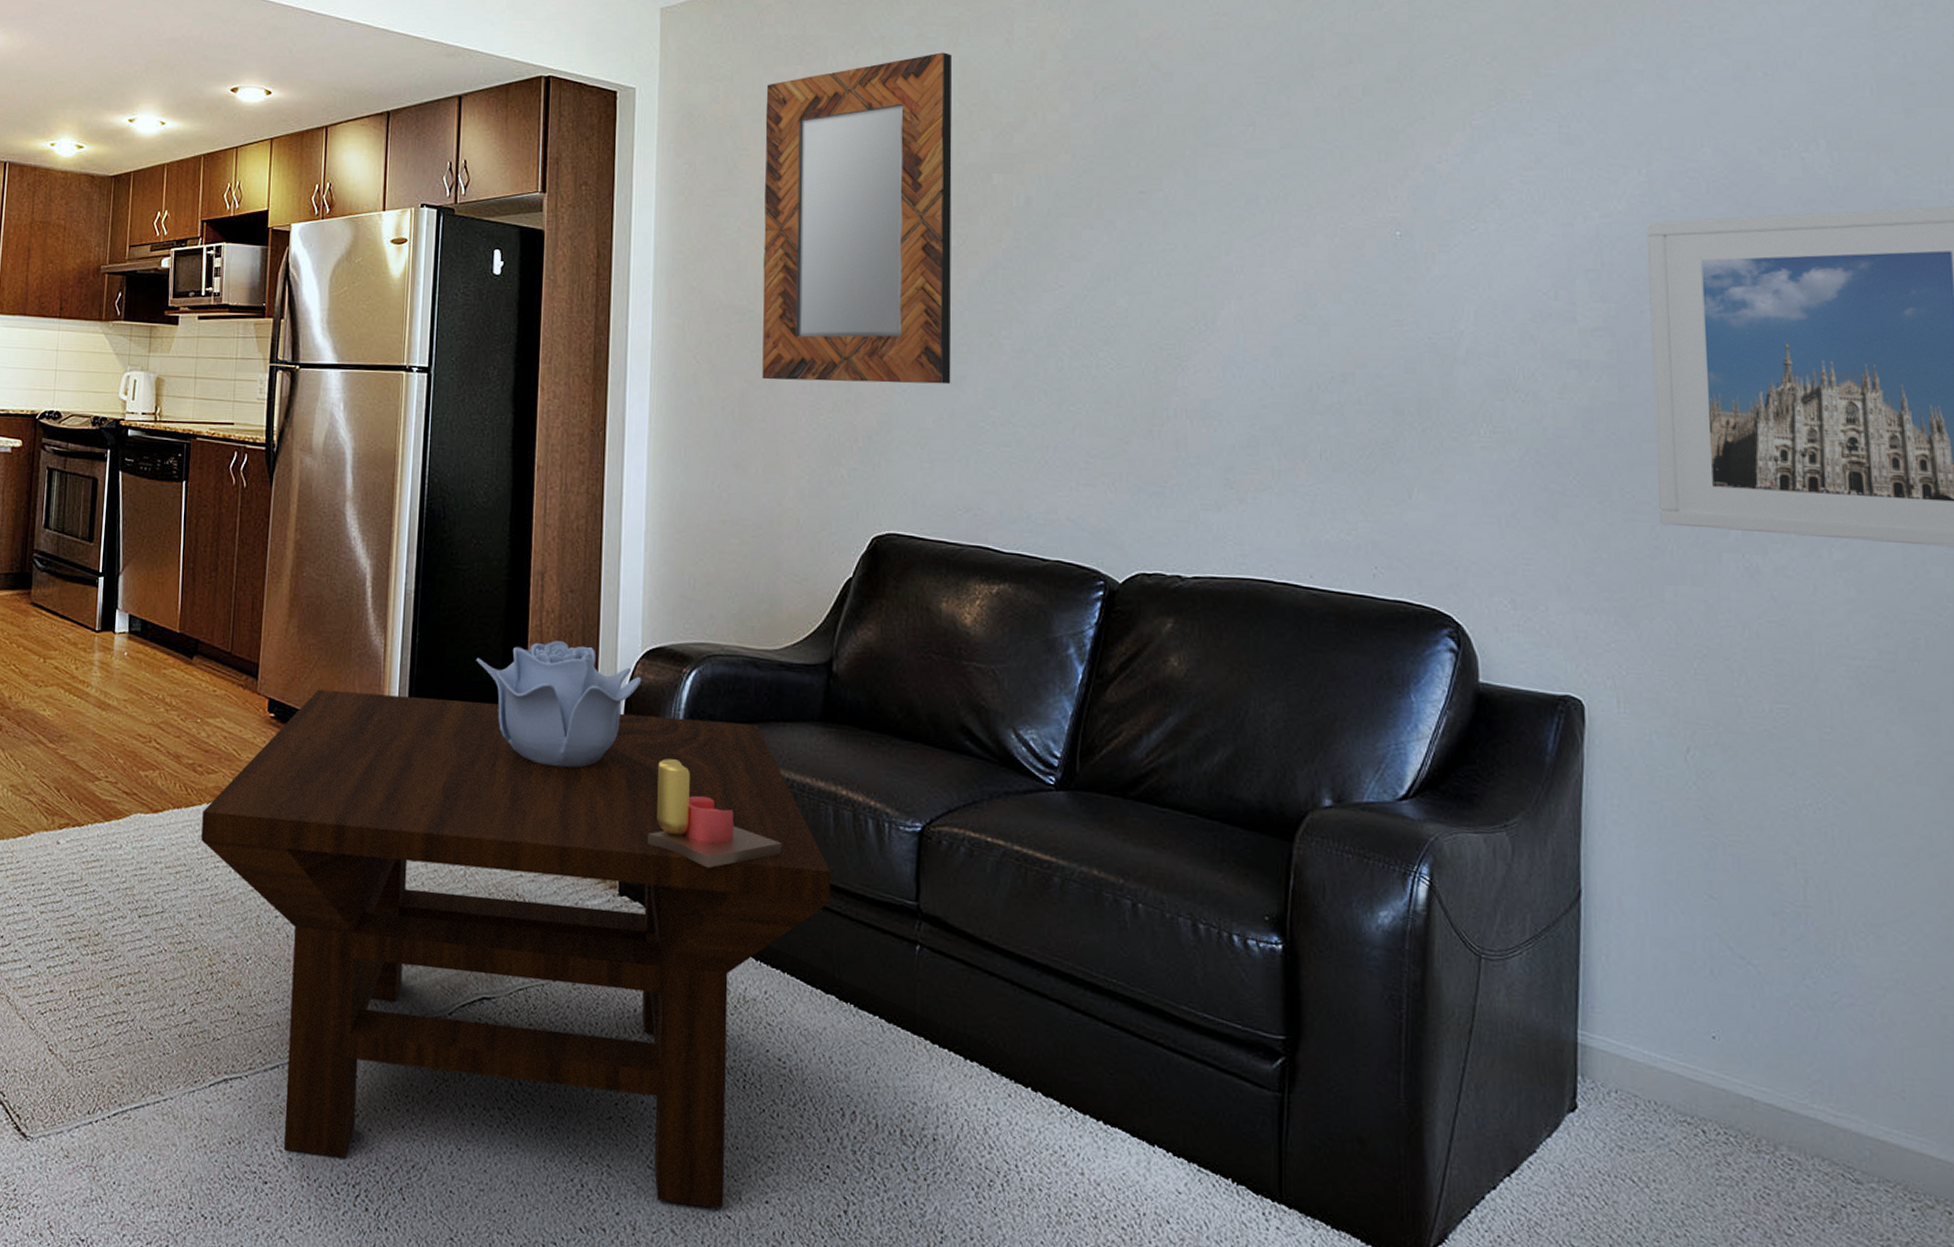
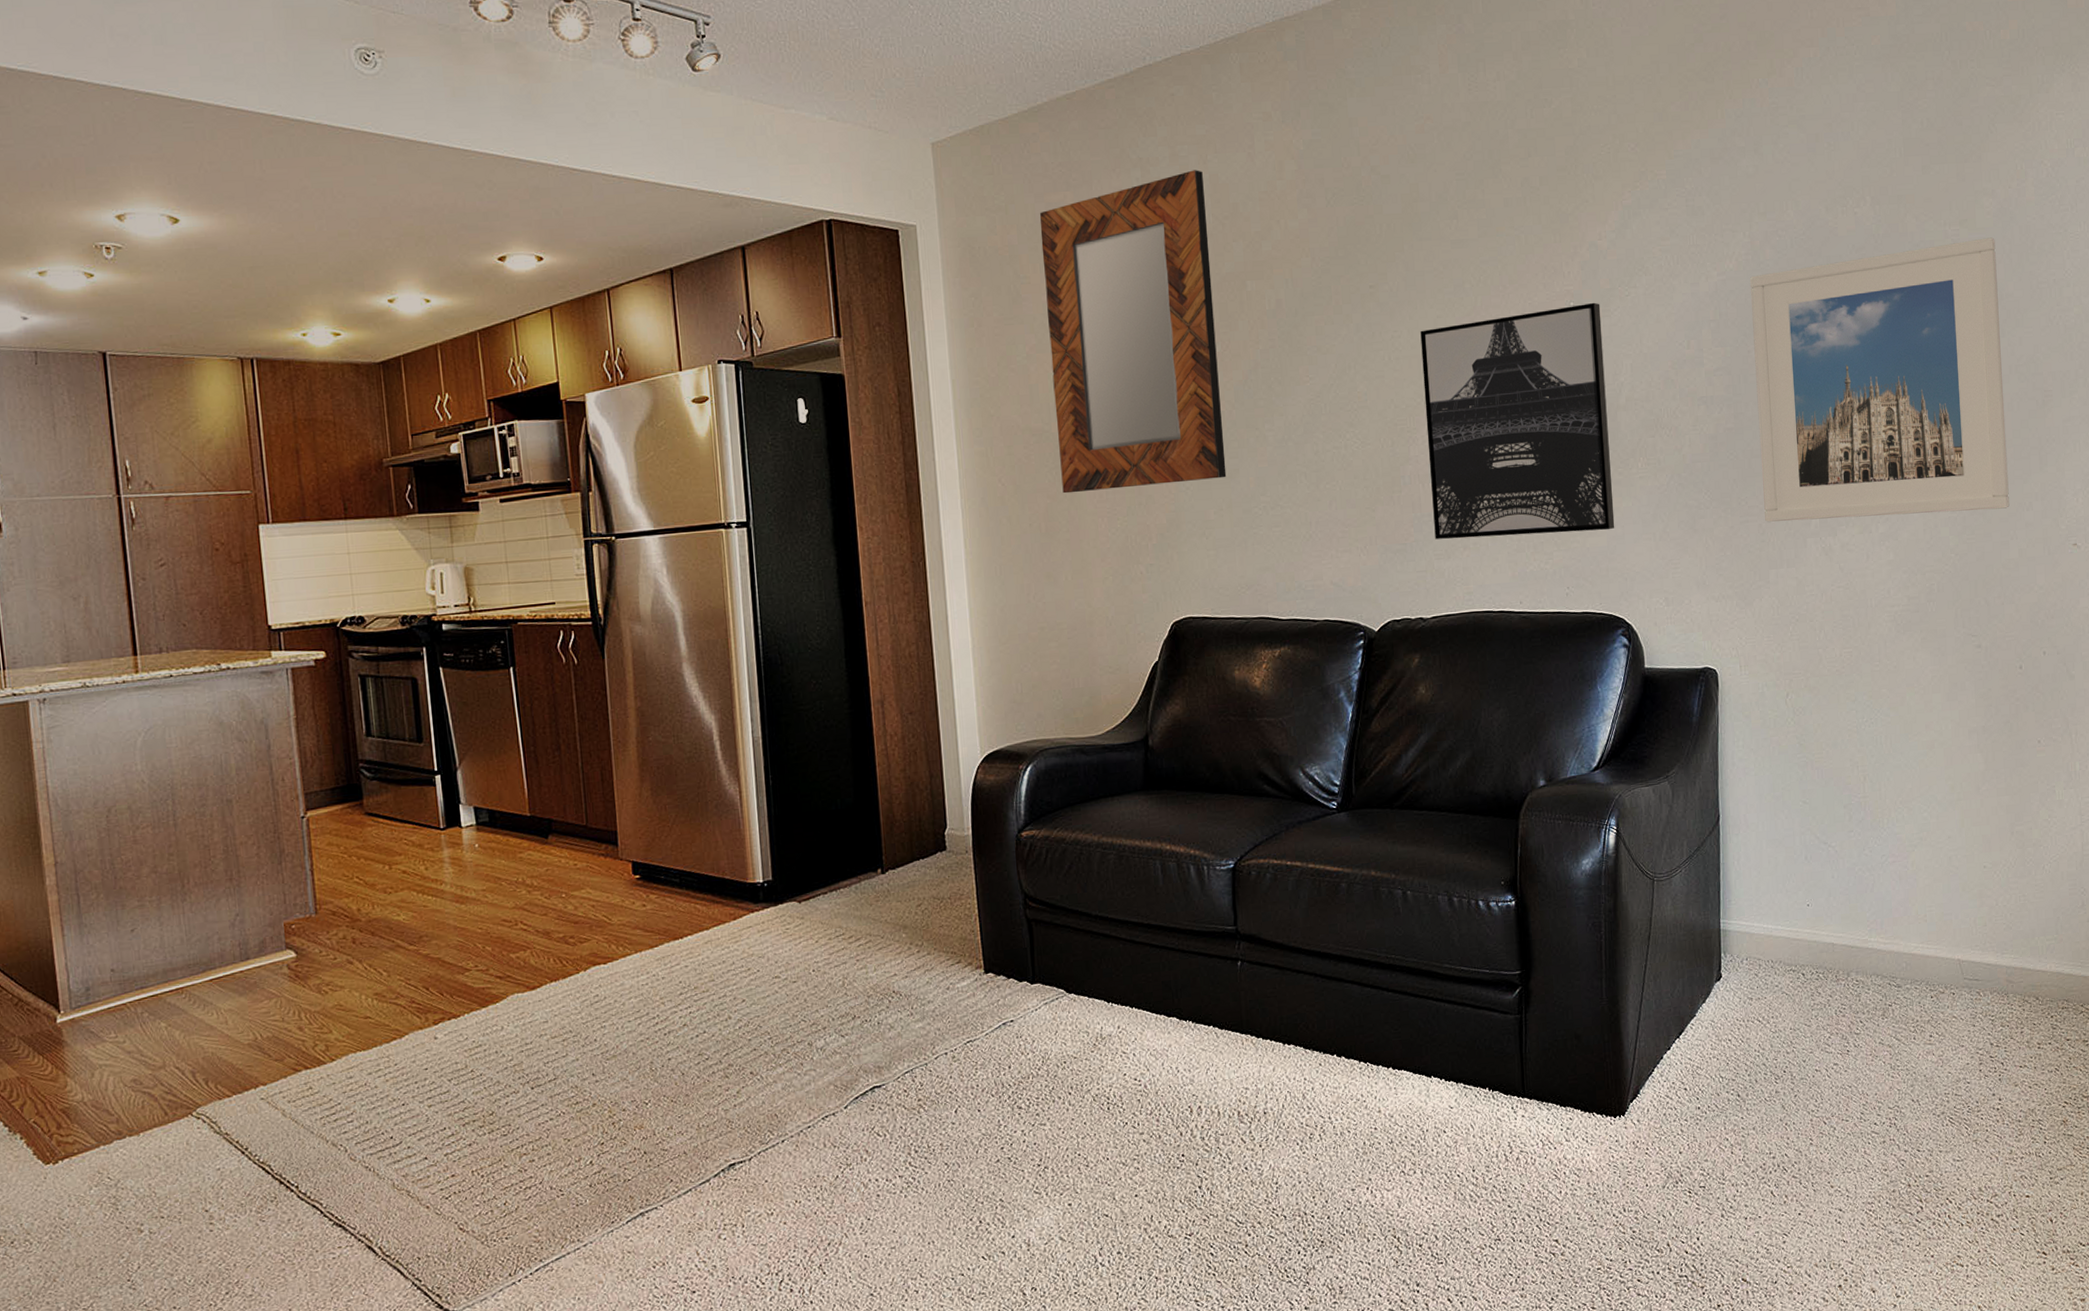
coffee table: present [201,689,831,1208] -> none [581,803,1166,1260]
decorative bowl: present [476,641,642,769] -> none [829,760,984,874]
candle: present [648,759,782,868] -> none [1004,846,1121,934]
wall art: none [1199,234,1444,506] -> present [1420,302,1615,539]

